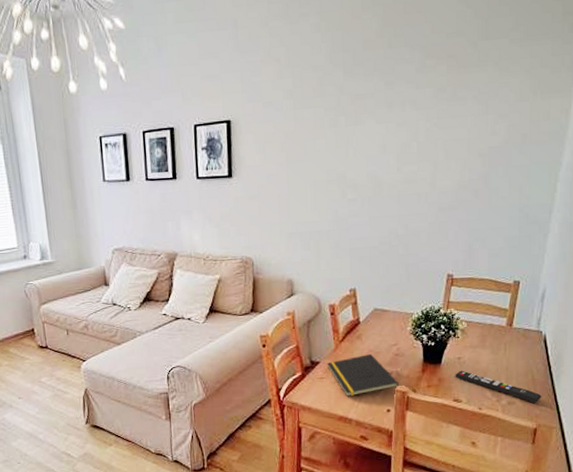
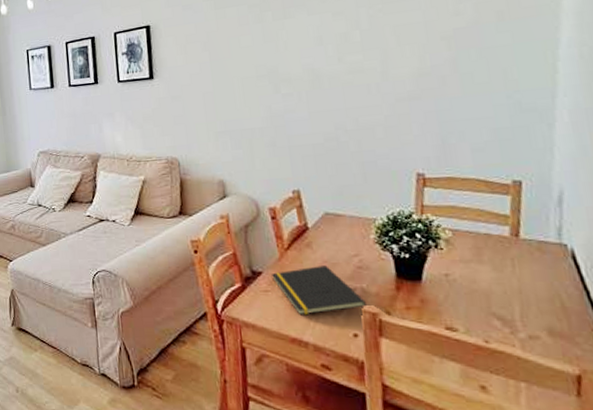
remote control: present [455,370,542,404] -> none [443,290,582,341]

